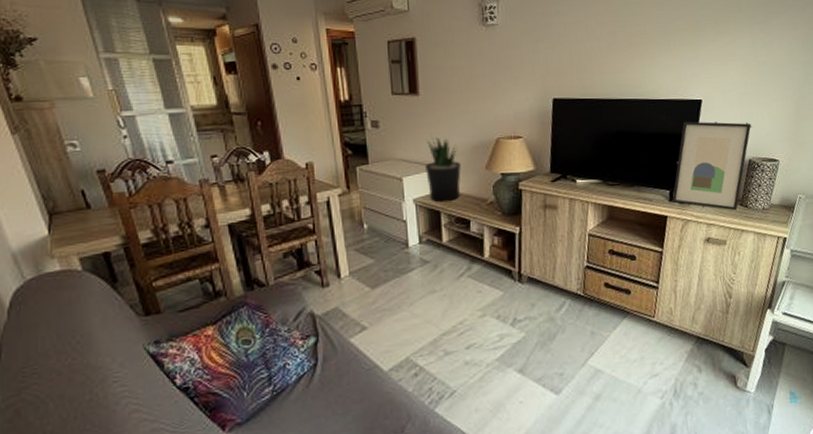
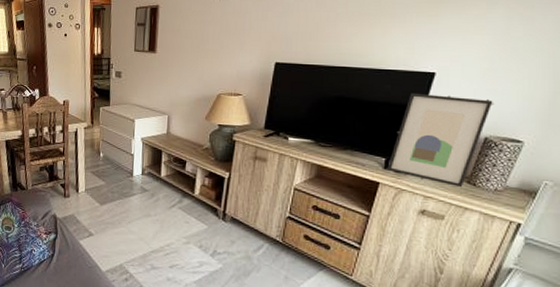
planter: present [425,137,461,202] -> none [154,88,184,144]

